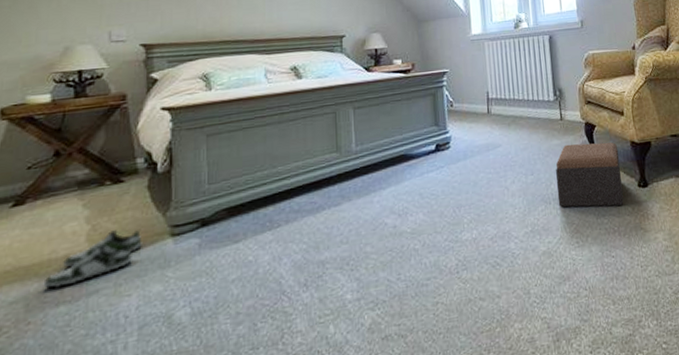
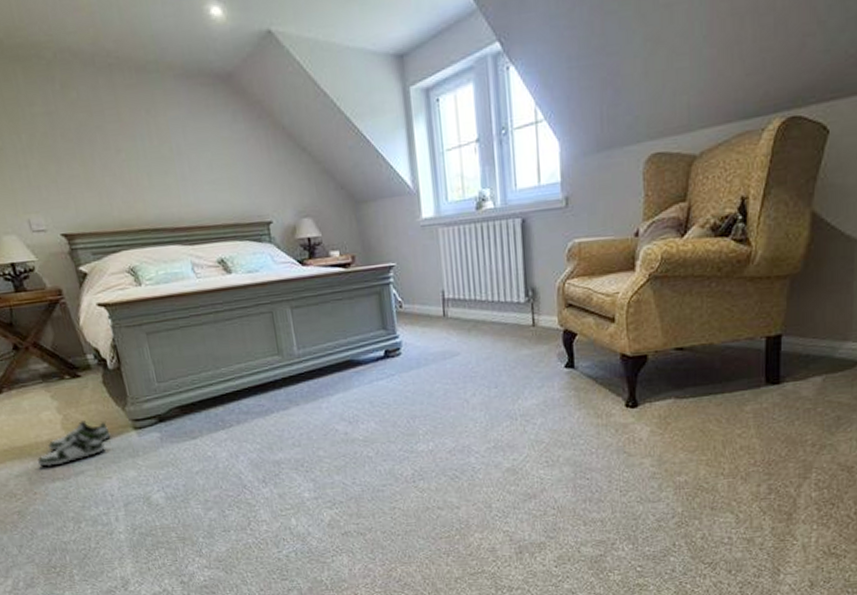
footstool: present [555,142,624,208] -> none [523,354,606,427]

